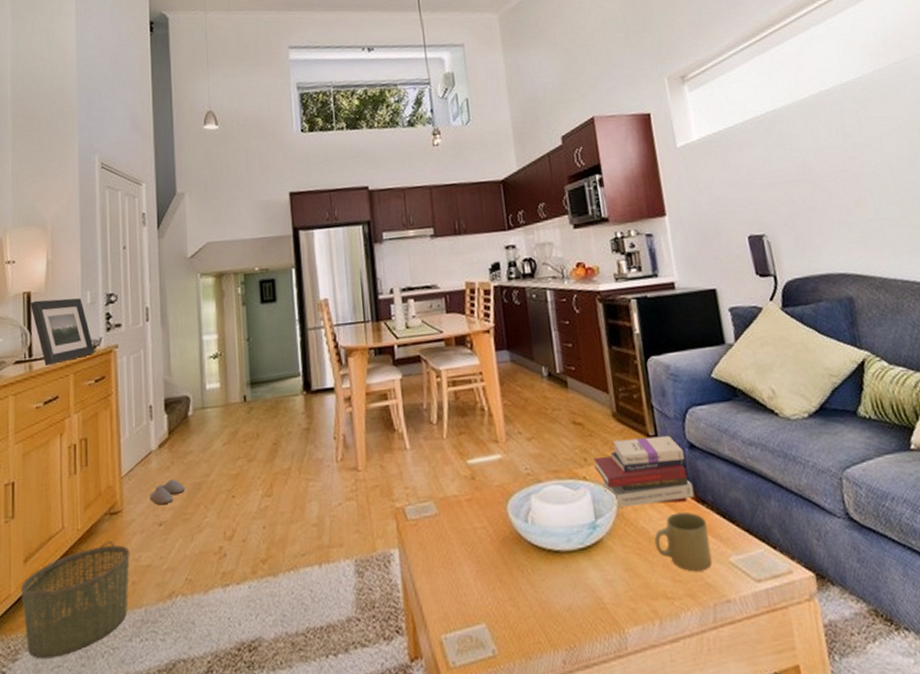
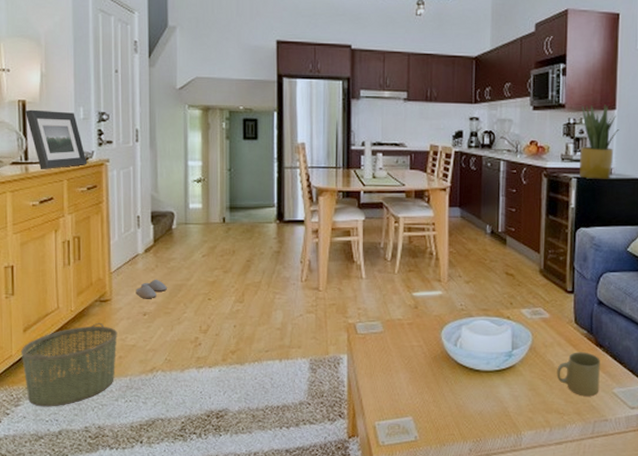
books: present [594,435,695,508] -> none [518,291,595,344]
planter: none [627,212,675,299] -> present [579,104,619,180]

